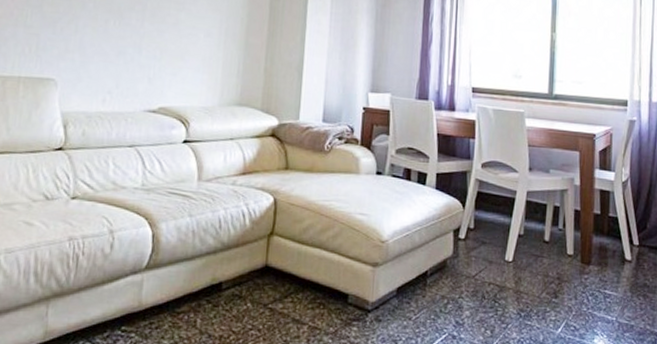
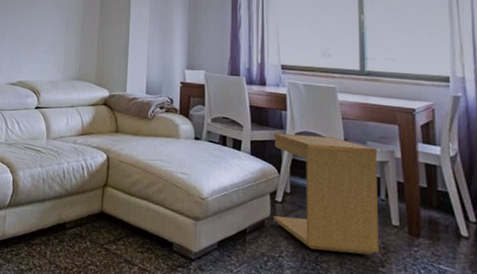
side table: none [456,164,559,287] -> present [273,133,379,255]

